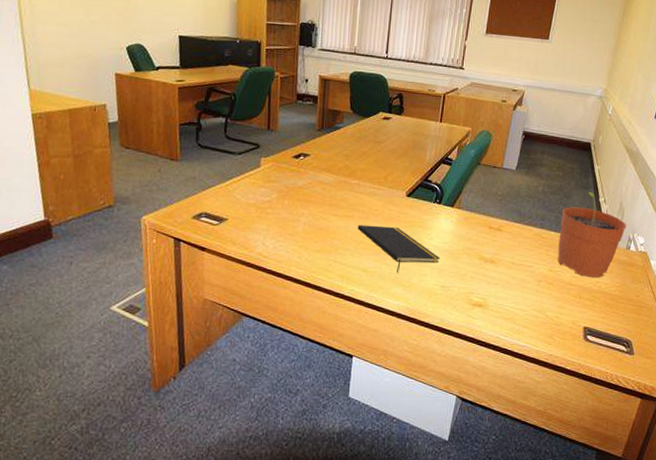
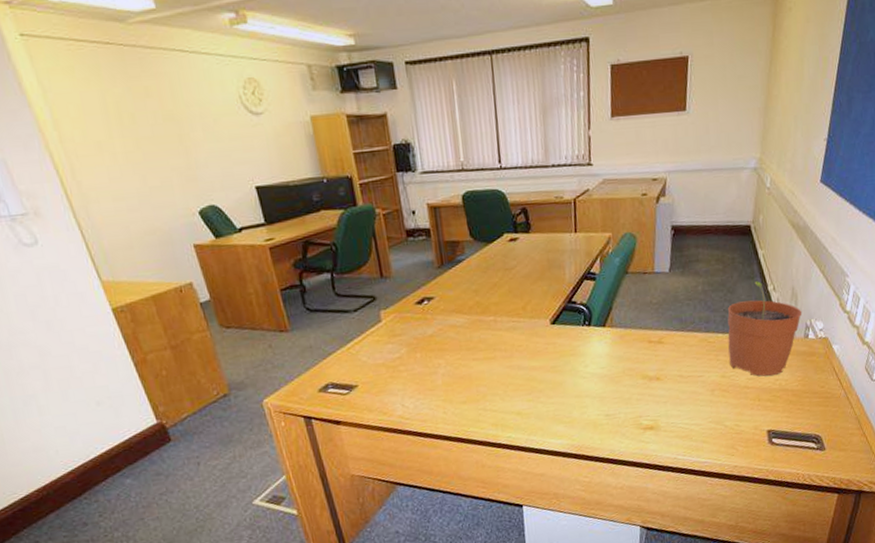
notepad: present [357,225,440,273] -> none [502,360,600,410]

